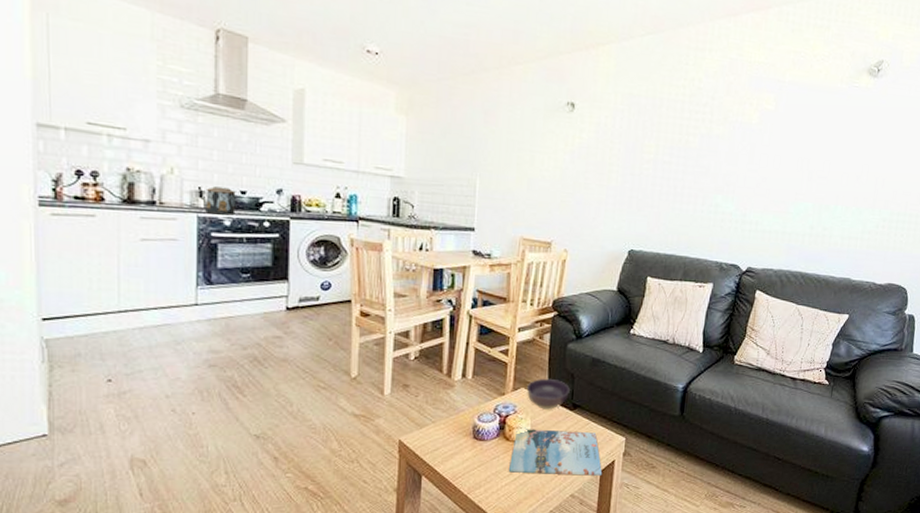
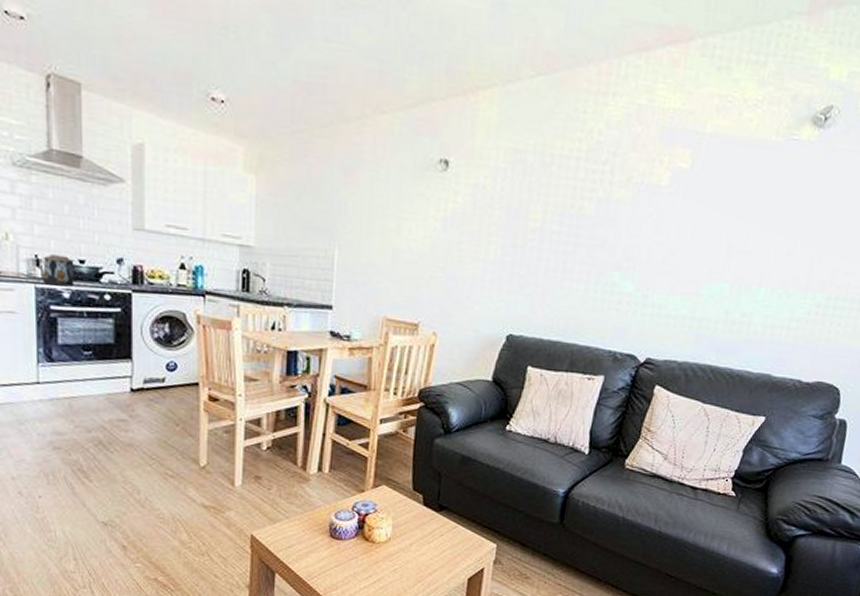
magazine: present [509,429,603,476] -> none [368,529,471,584]
bowl: present [527,378,570,410] -> none [388,475,436,510]

